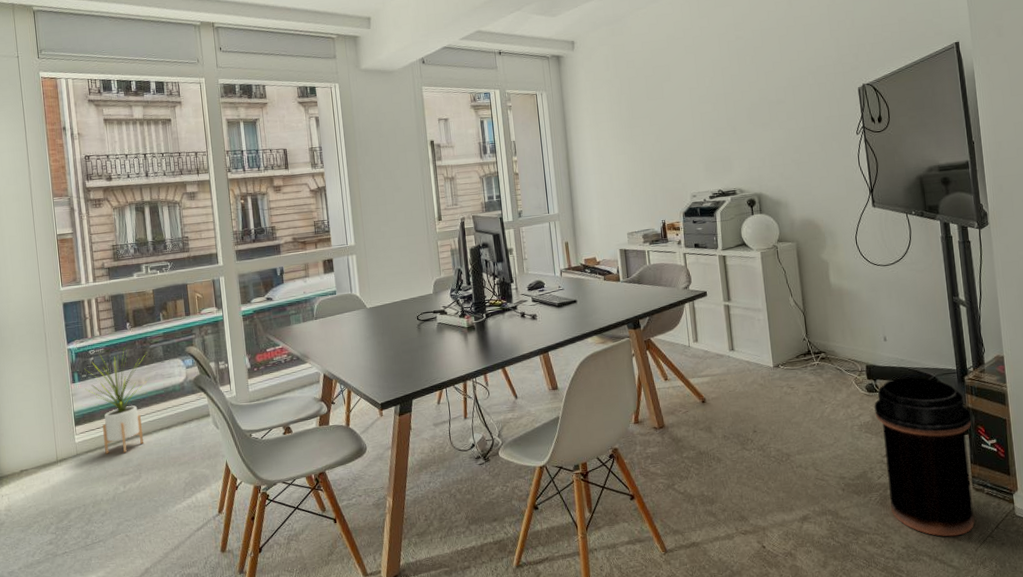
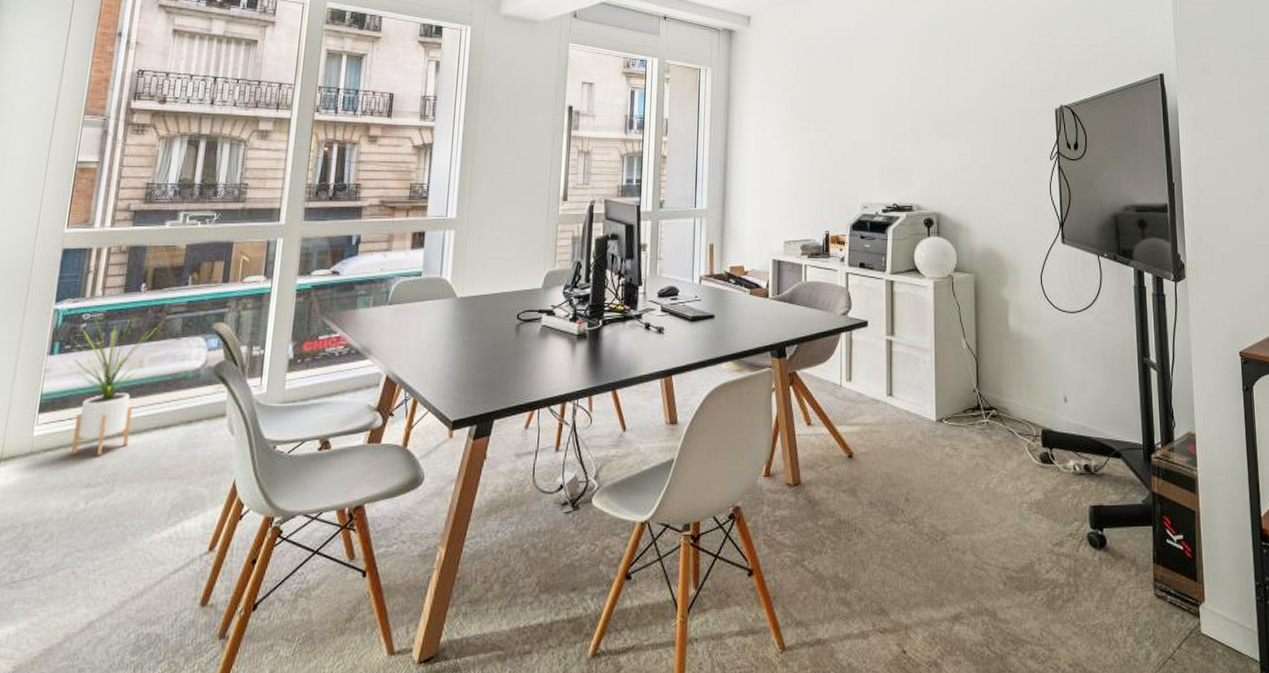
trash can: present [874,377,975,537] -> none [1048,448,1157,655]

